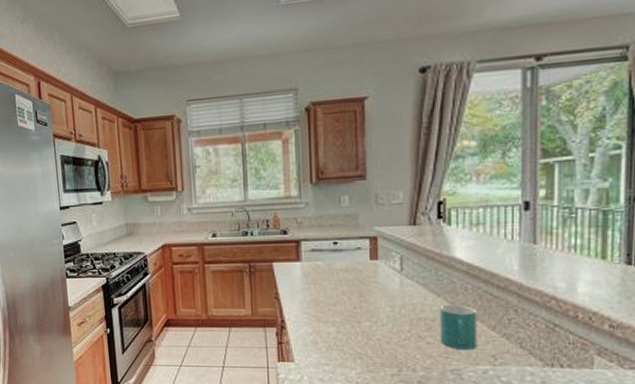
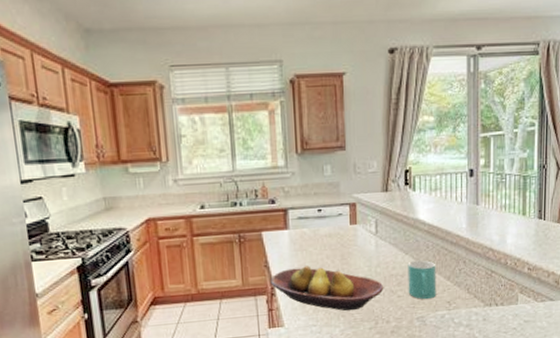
fruit bowl: none [281,301,410,354] -> present [270,266,384,312]

